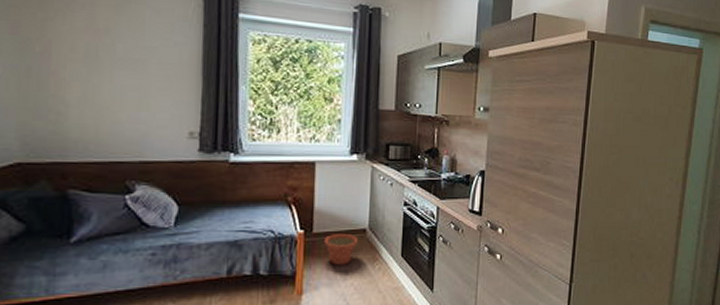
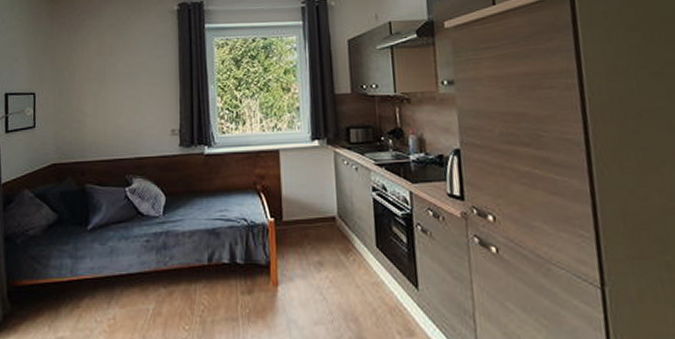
plant pot: present [325,234,359,265] -> none [295,222,329,255]

